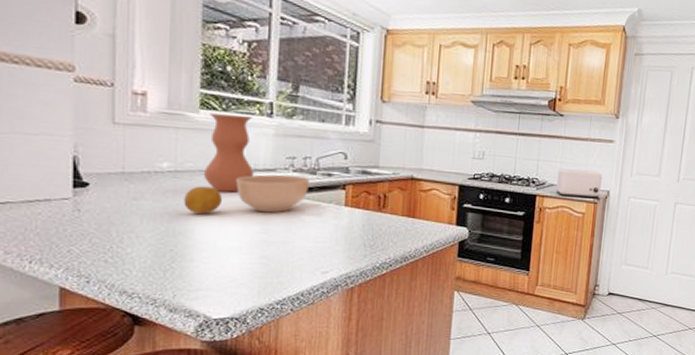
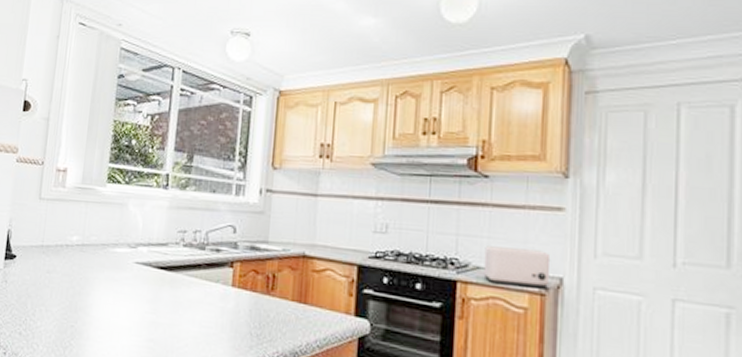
fruit: present [184,186,223,214] -> none [86,260,119,289]
vase: present [203,113,255,193] -> none [104,187,150,268]
bowl: present [235,174,310,213] -> none [131,249,199,291]

